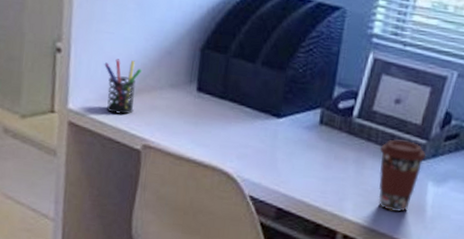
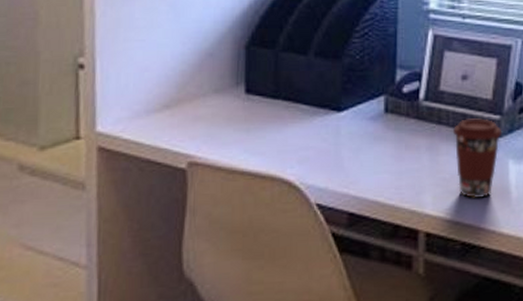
pen holder: present [104,59,143,115] -> none [136,68,181,131]

